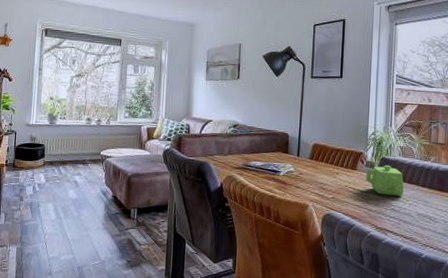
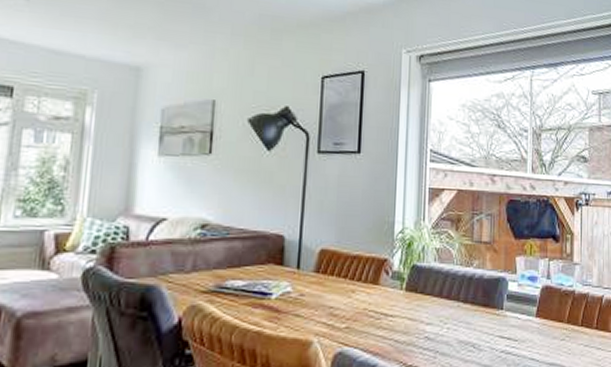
teapot: present [365,164,404,196] -> none [390,274,441,318]

